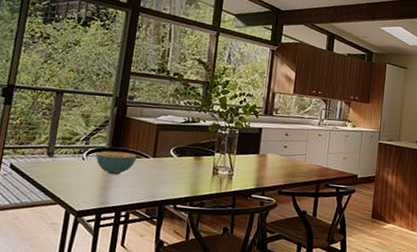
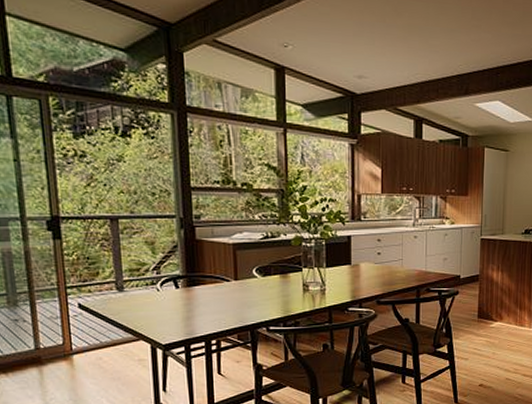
cereal bowl: present [95,151,137,175] -> none [170,278,217,303]

